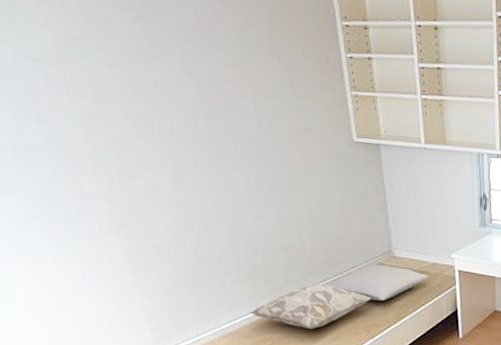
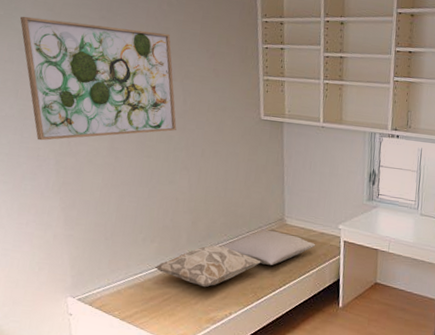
wall art: none [22,15,254,175] -> present [19,16,177,141]

